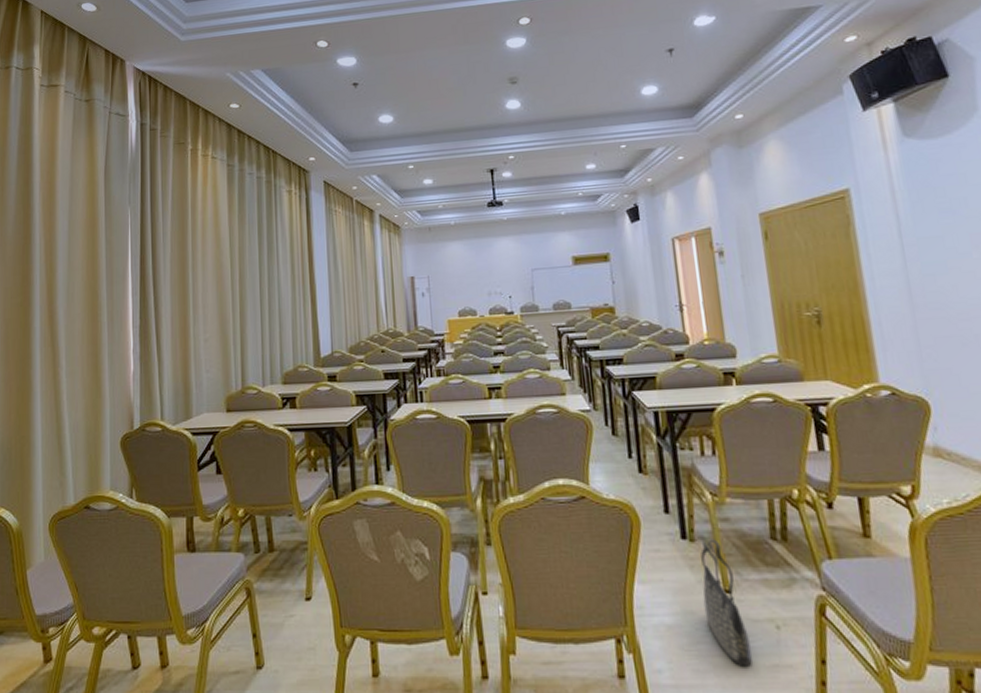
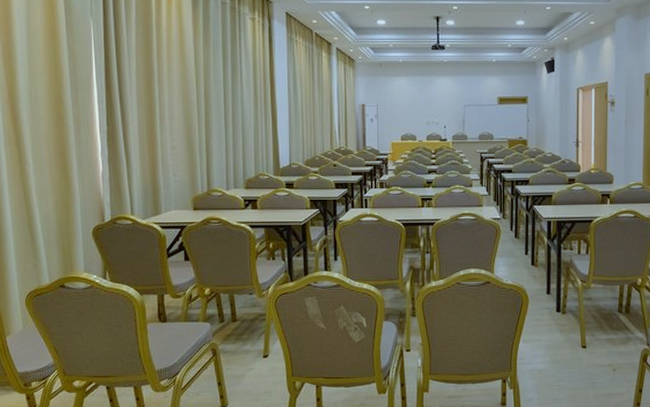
tote bag: present [700,539,753,666] -> none [566,312,595,395]

